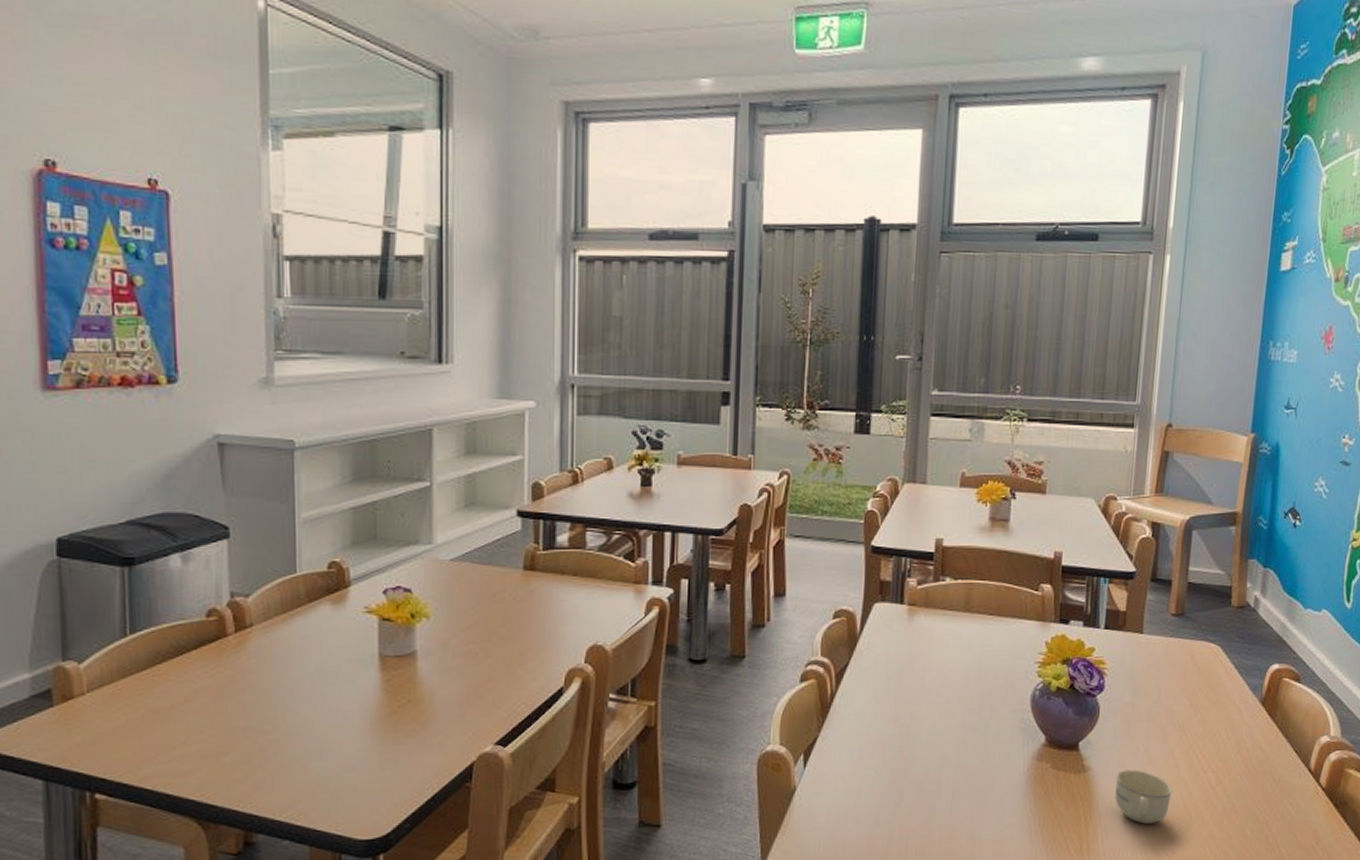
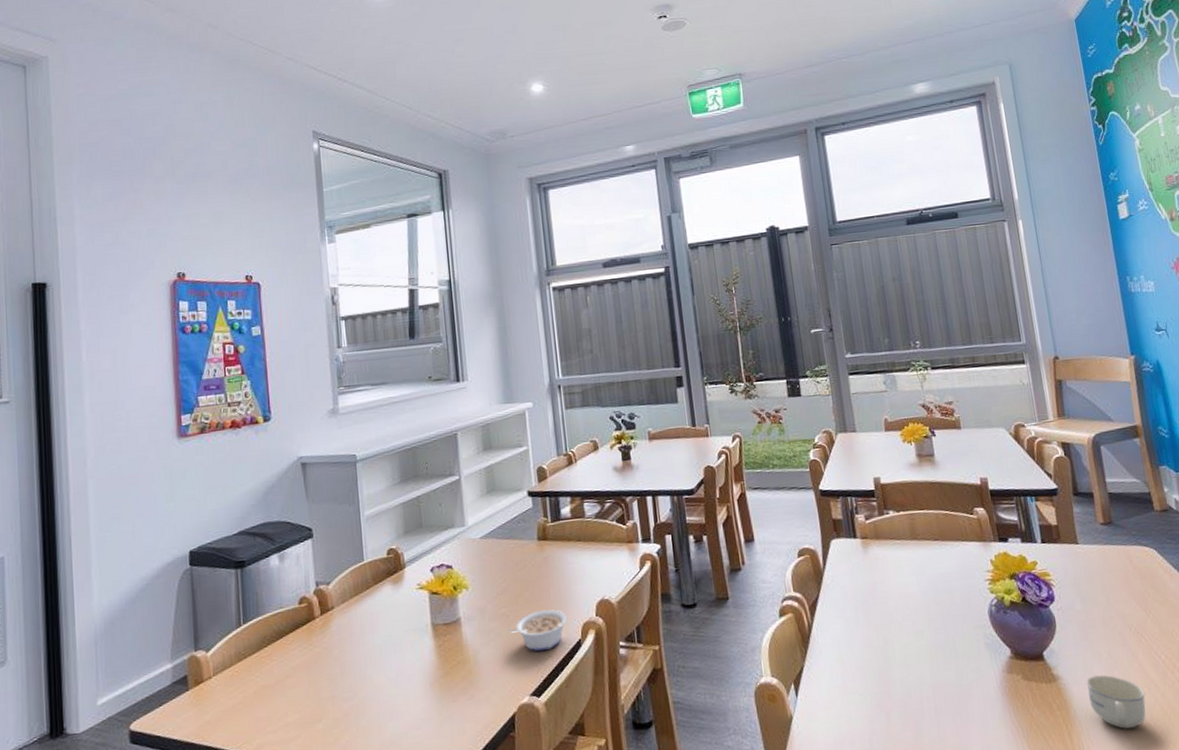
legume: none [475,650,550,697] -> present [508,609,568,652]

